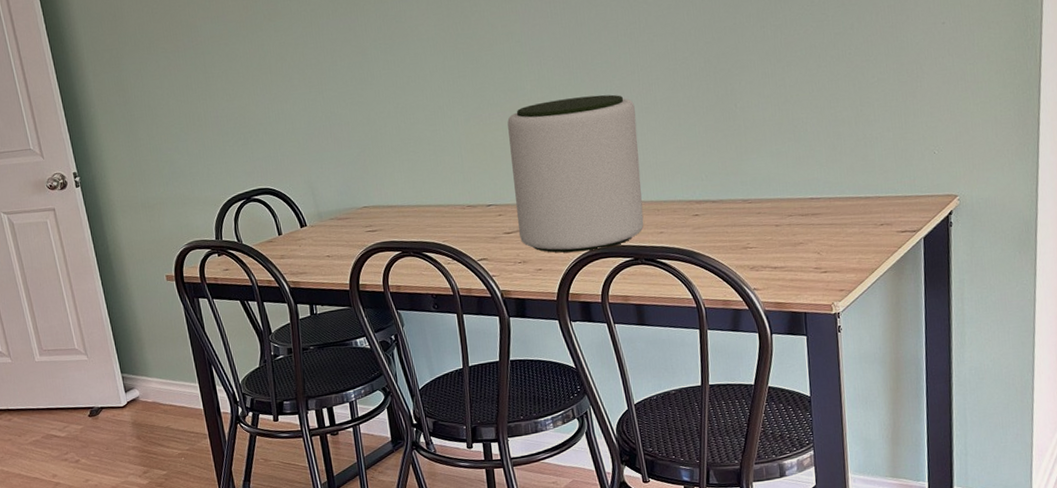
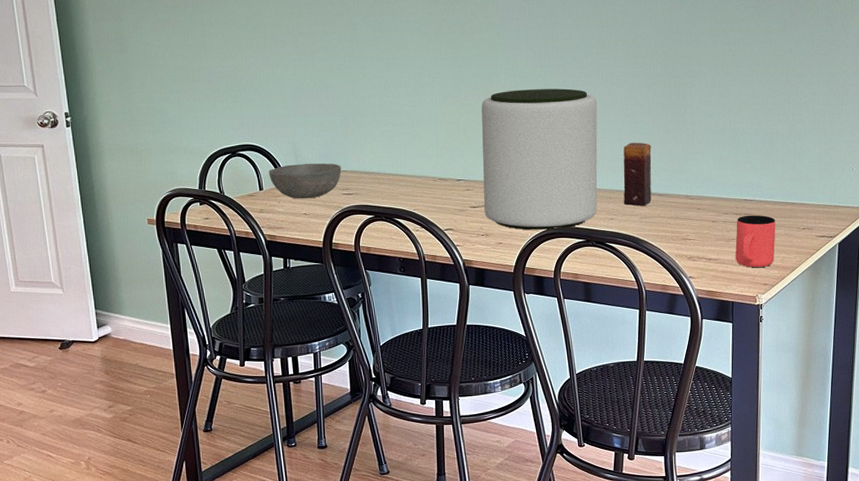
bowl: none [286,199,363,241] -> present [269,163,341,199]
candle: none [668,146,704,216] -> present [623,142,652,206]
cup: none [803,214,850,273] -> present [735,215,776,268]

